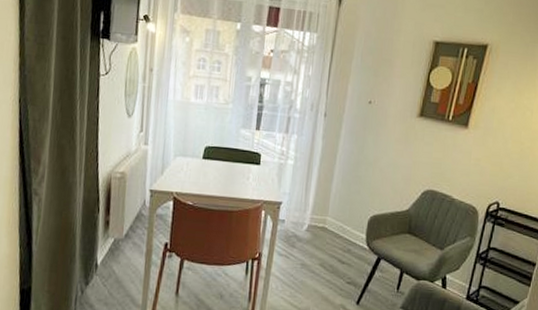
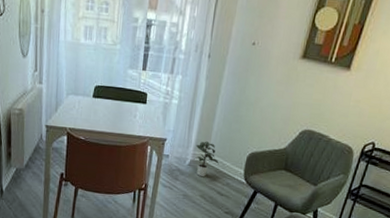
potted plant: none [312,204,339,243] -> present [194,141,219,177]

